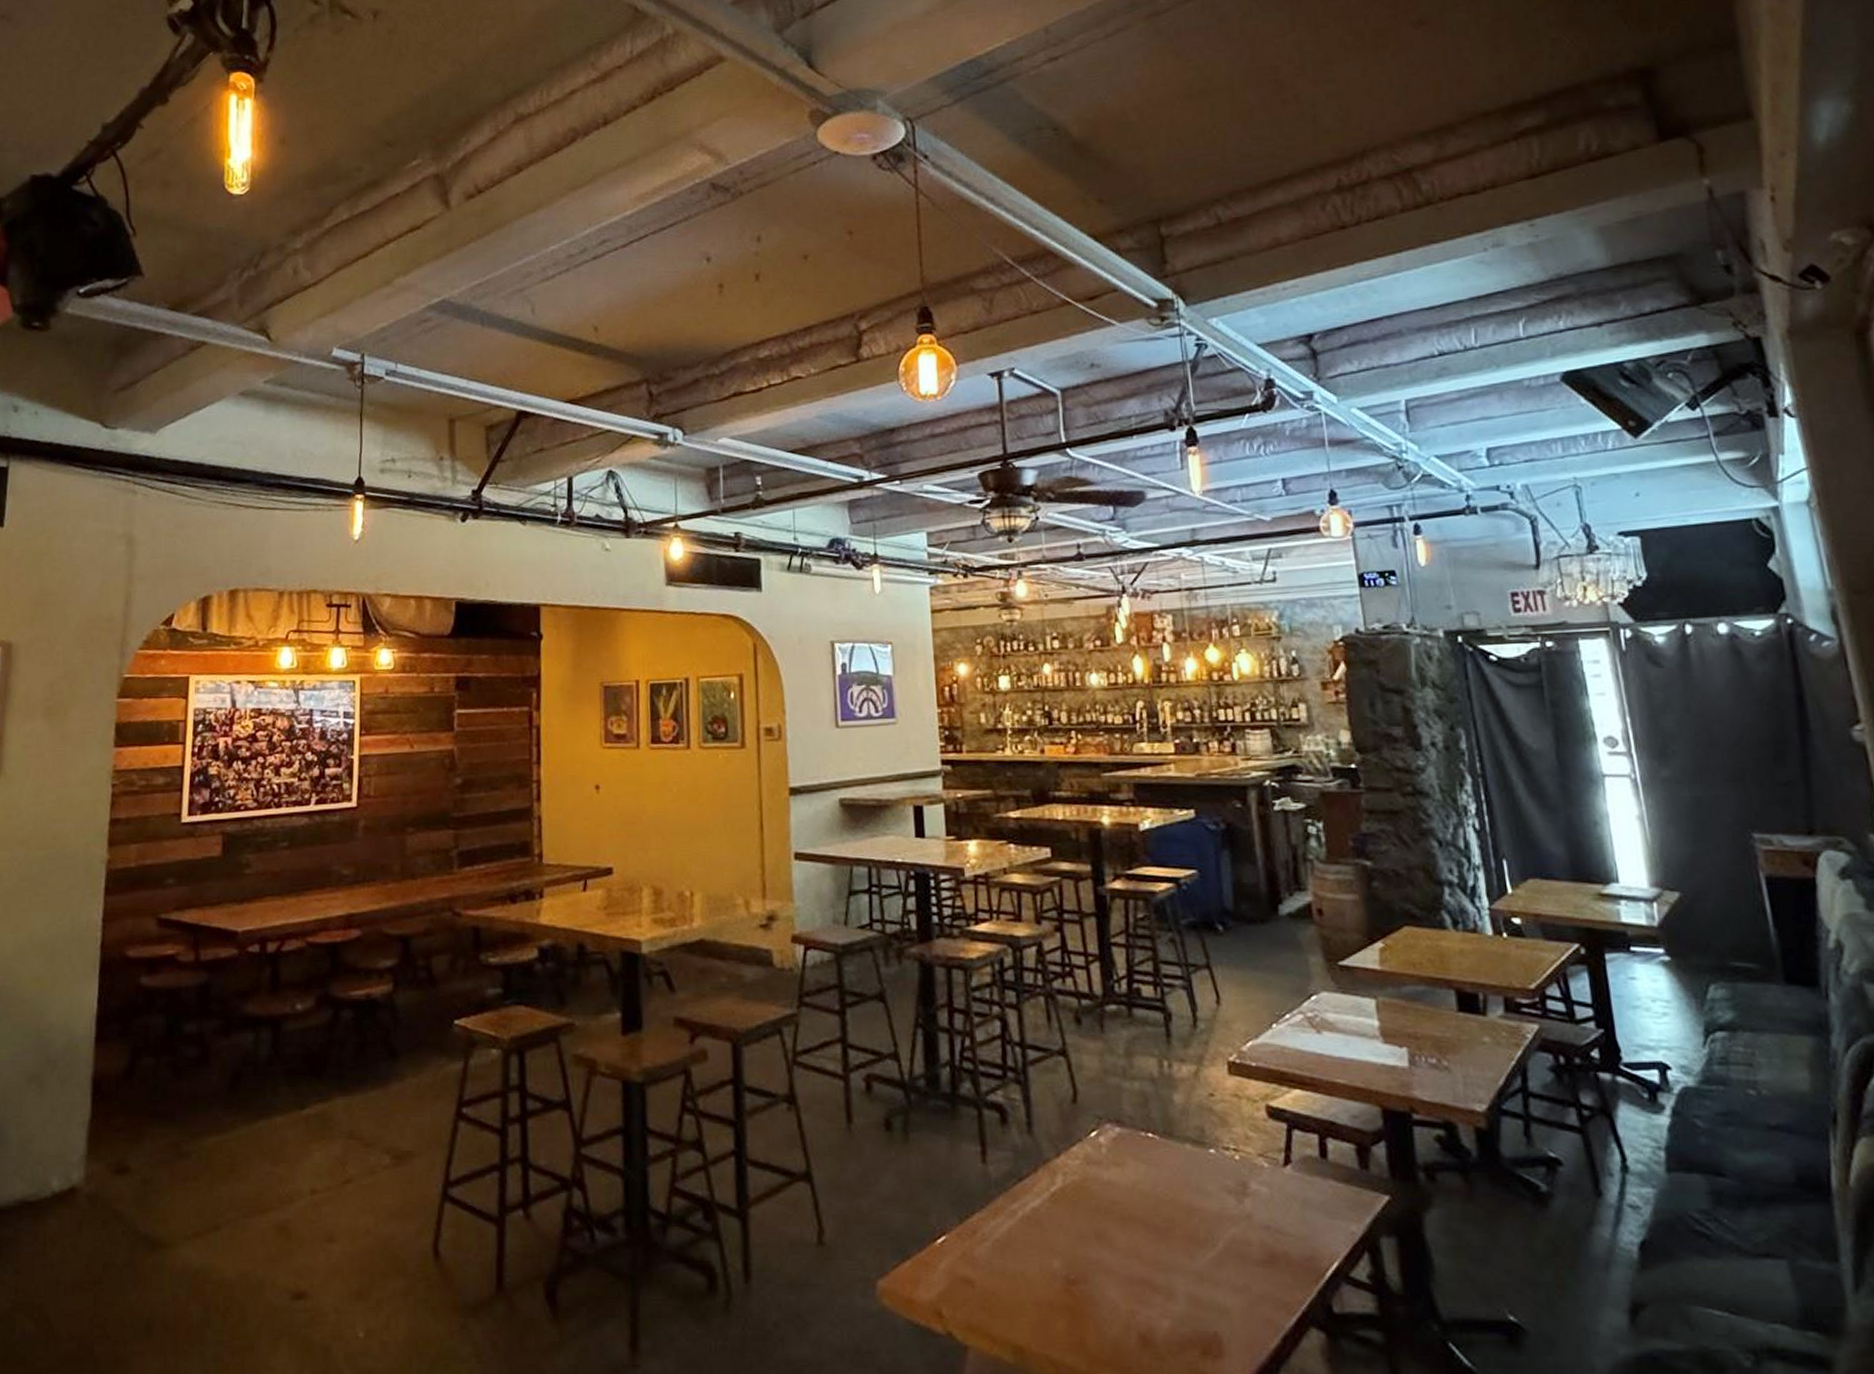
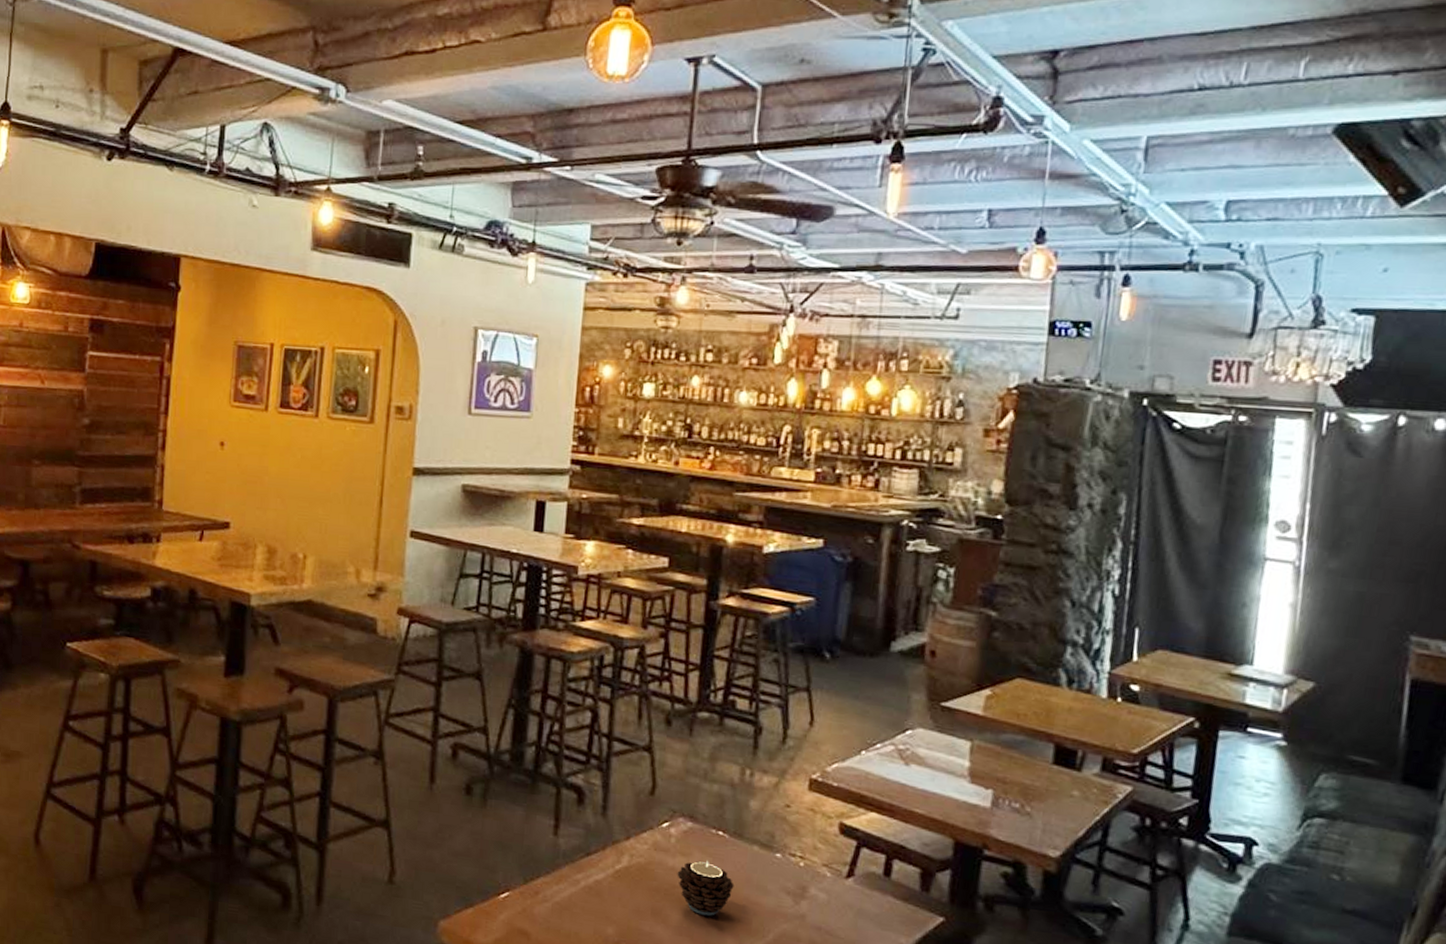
candle: none [1114,1167,1174,1231] -> present [677,860,735,916]

